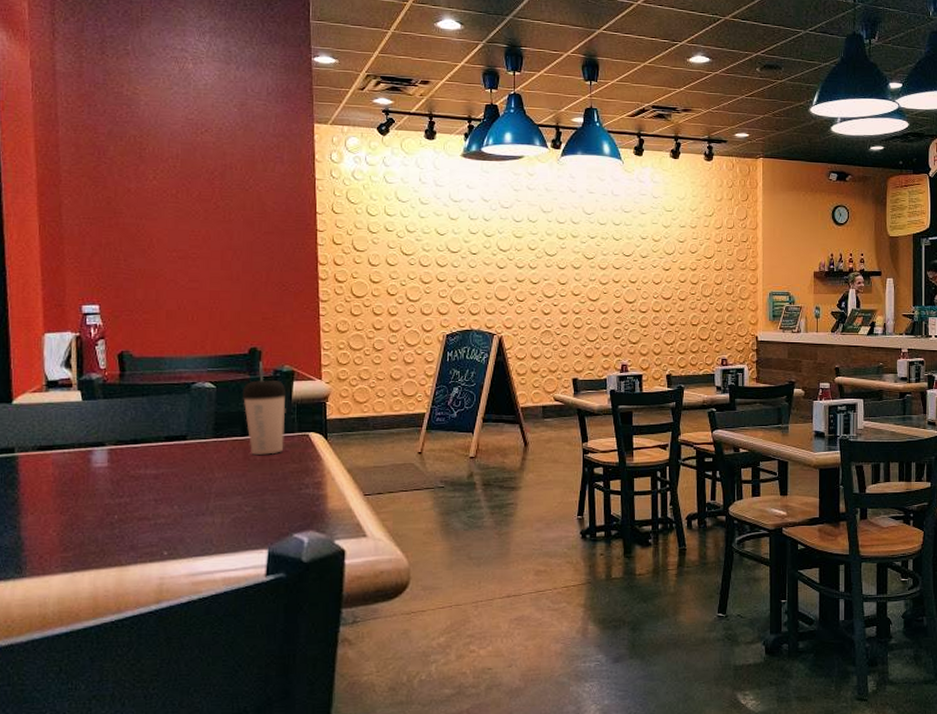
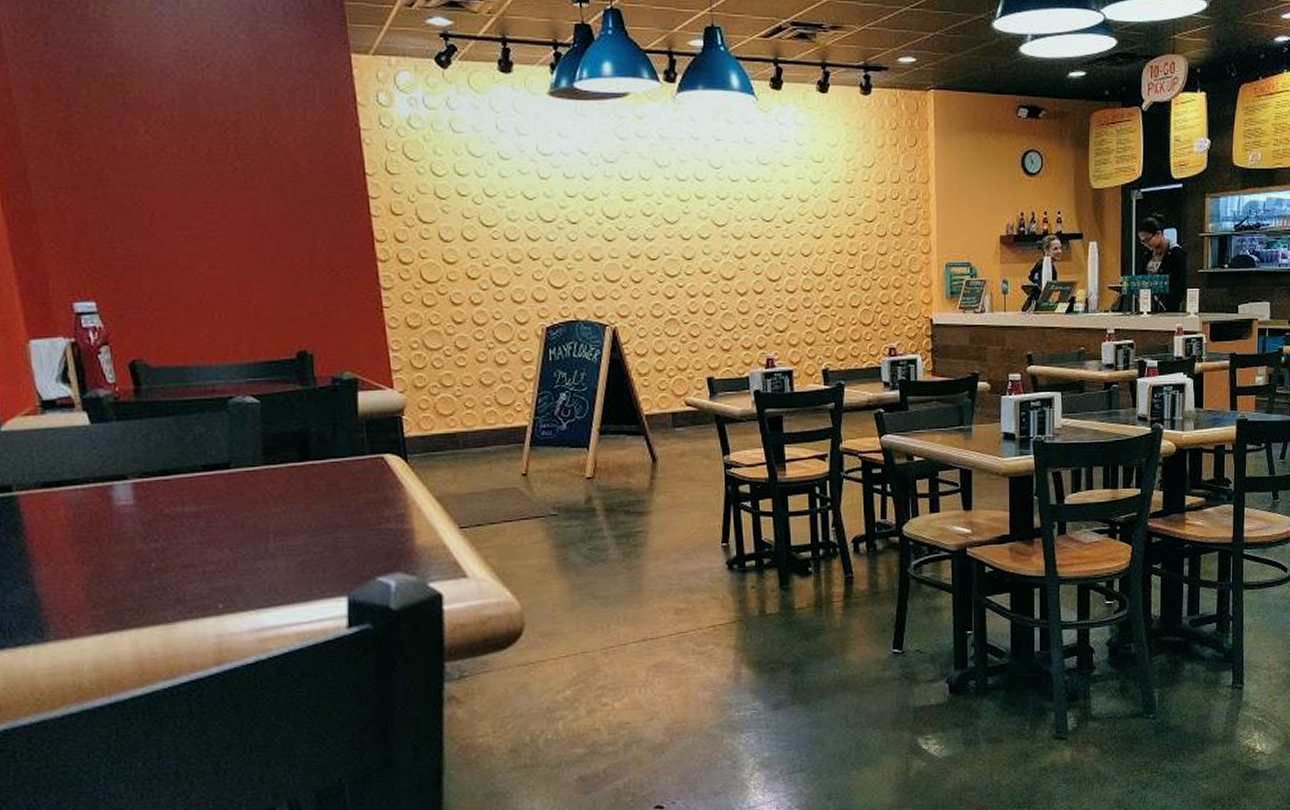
beverage cup: present [243,362,287,455] -> none [295,368,355,484]

